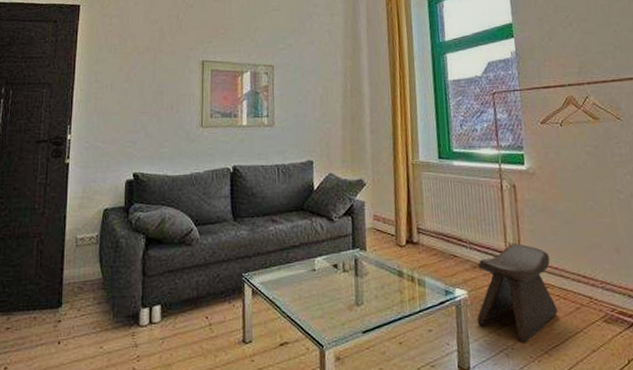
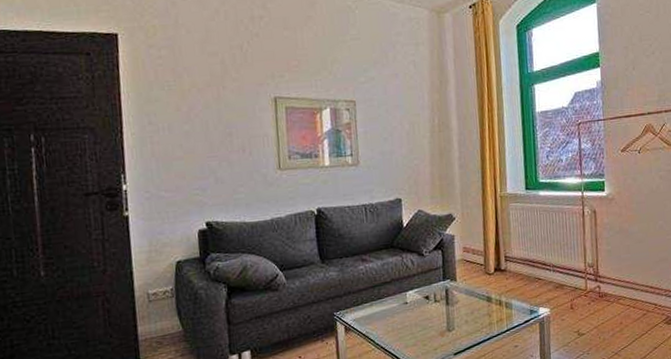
stool: present [476,243,558,343] -> none [557,263,627,348]

